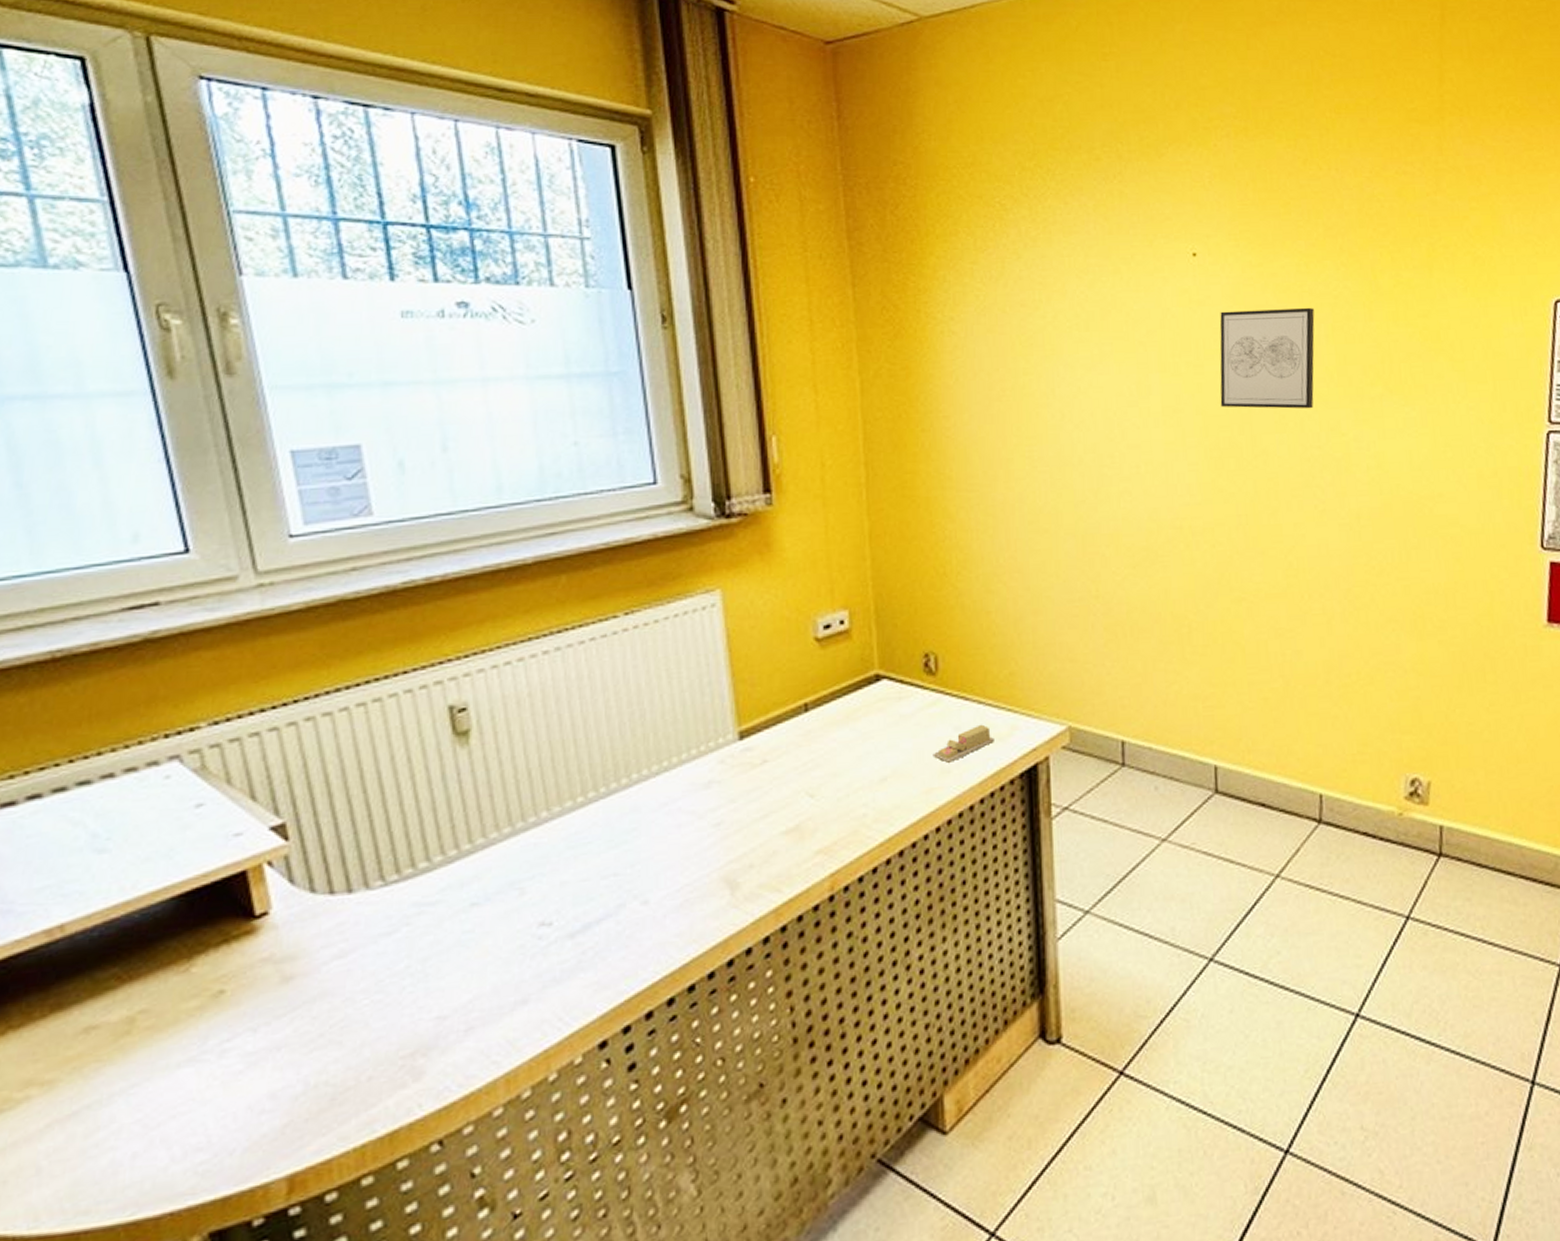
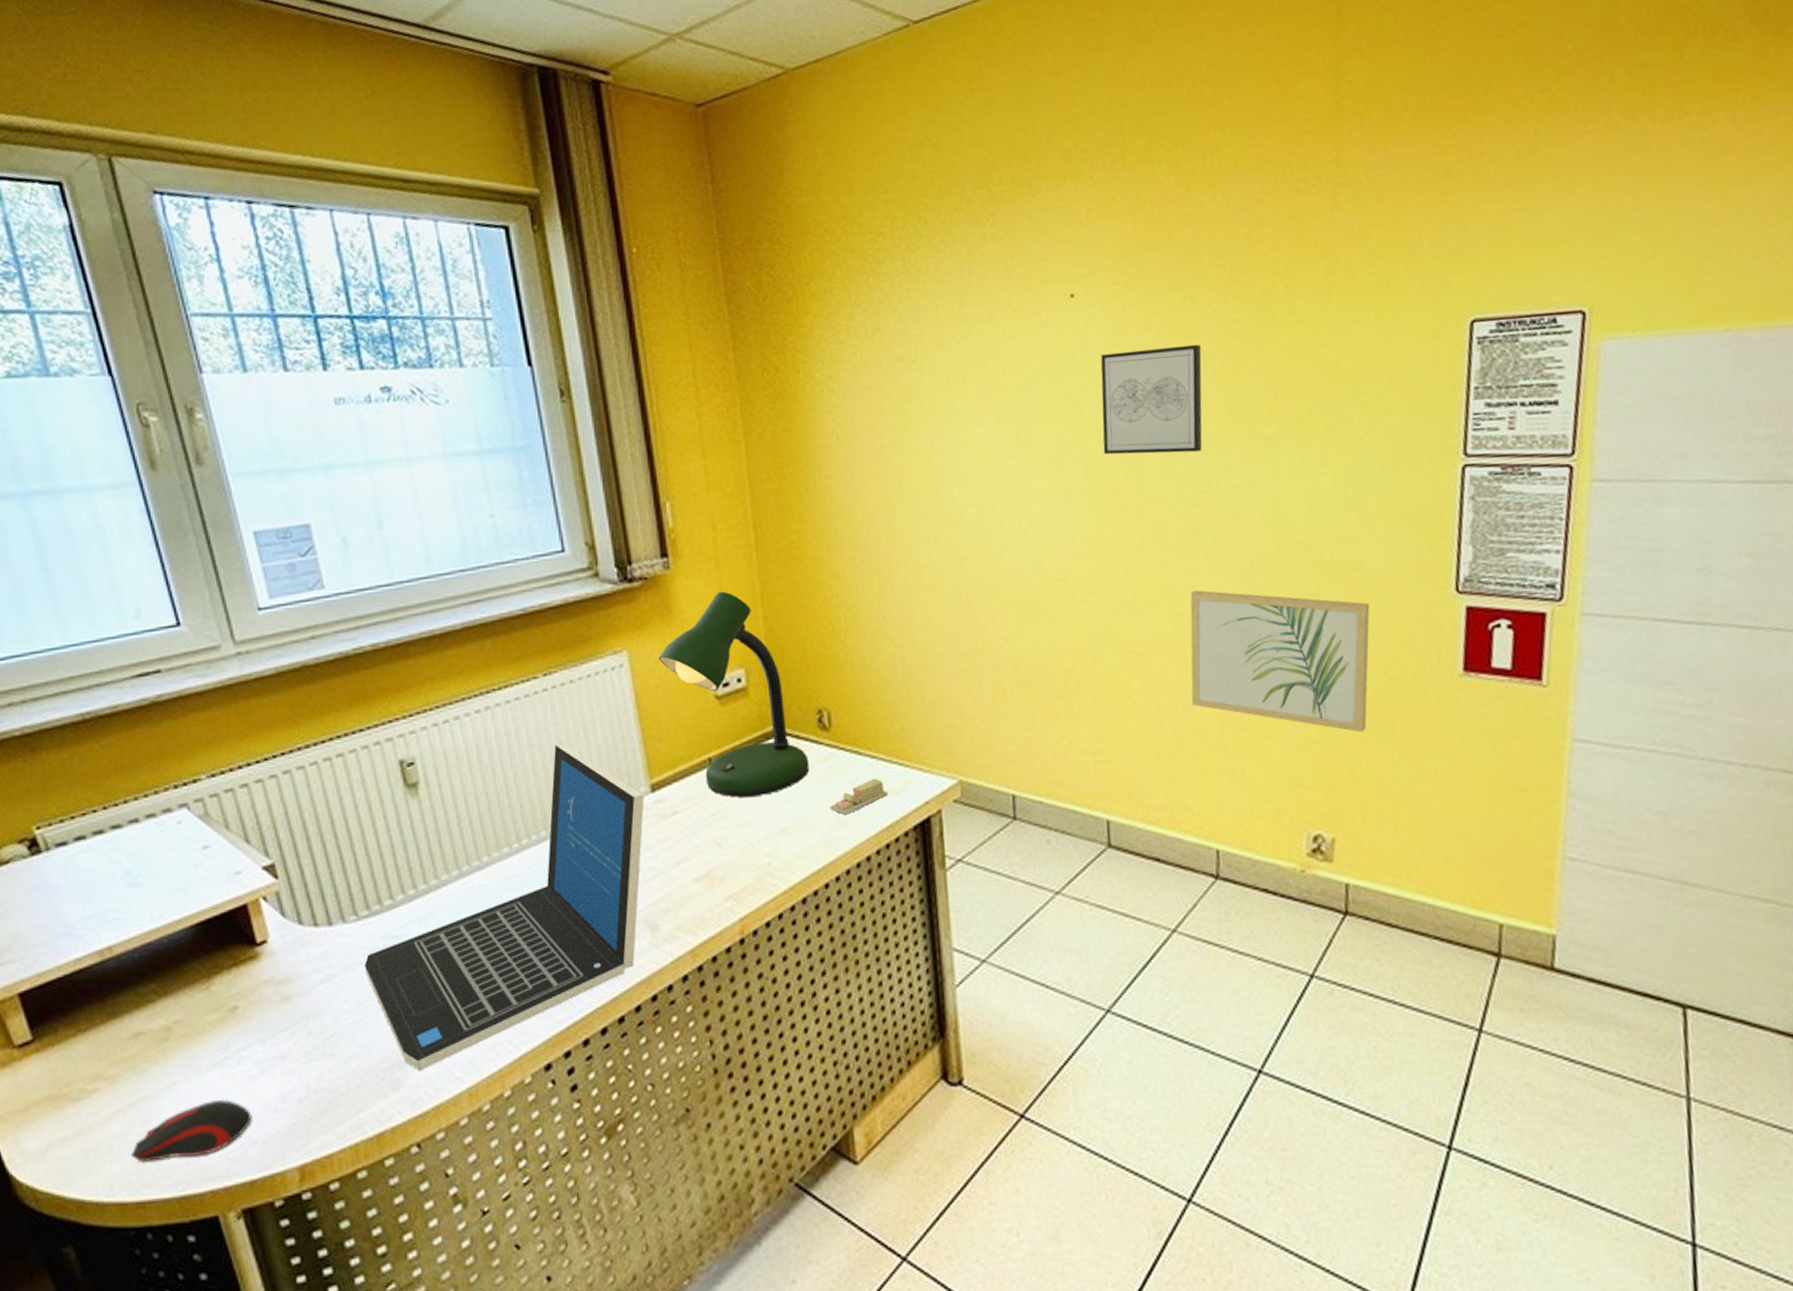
computer mouse: none [65,1101,232,1184] -> present [130,1099,252,1162]
laptop: none [388,687,731,1057] -> present [364,743,645,1071]
desk lamp: none [754,530,913,745] -> present [658,591,810,798]
wall art: none [1298,540,1465,680] -> present [1190,590,1370,733]

